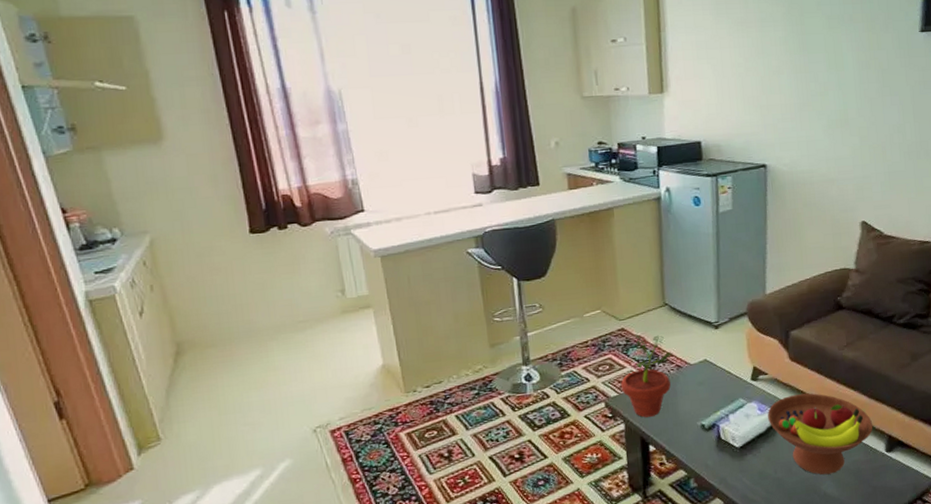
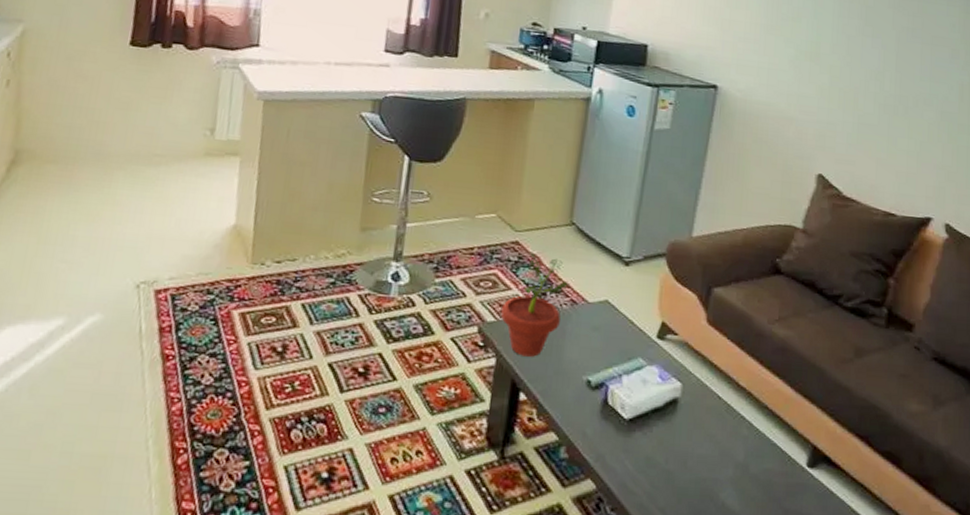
fruit bowl: present [767,393,873,475] -> none [669,367,796,481]

